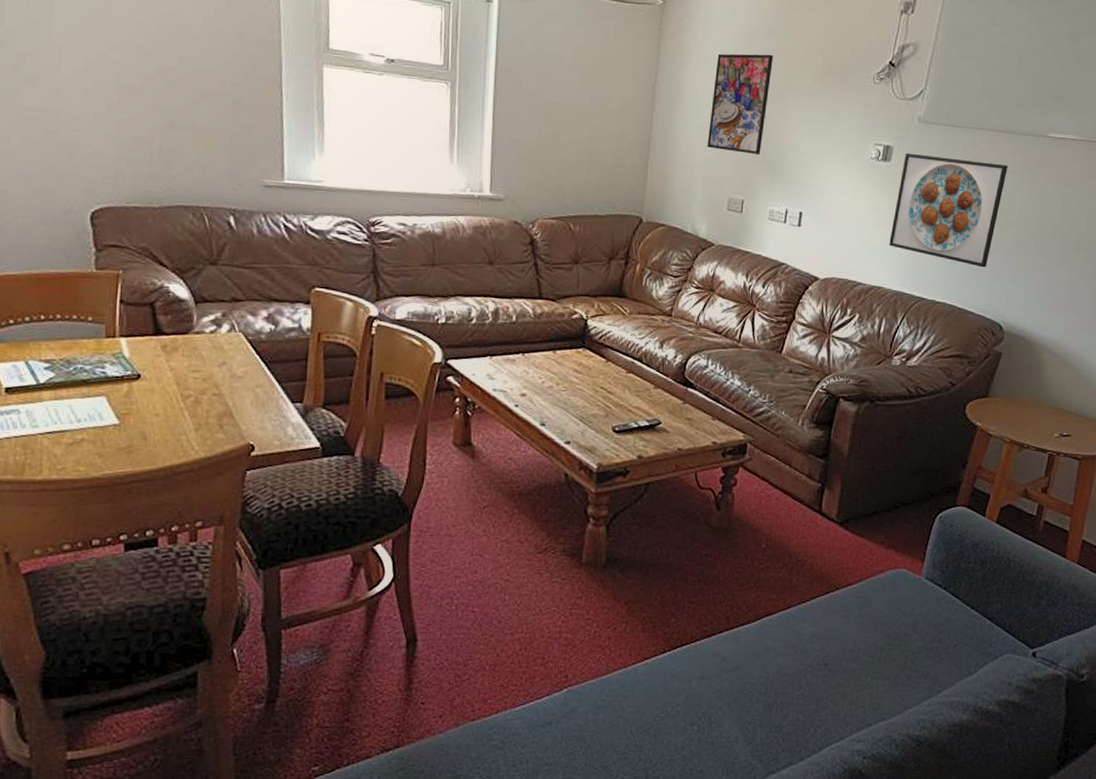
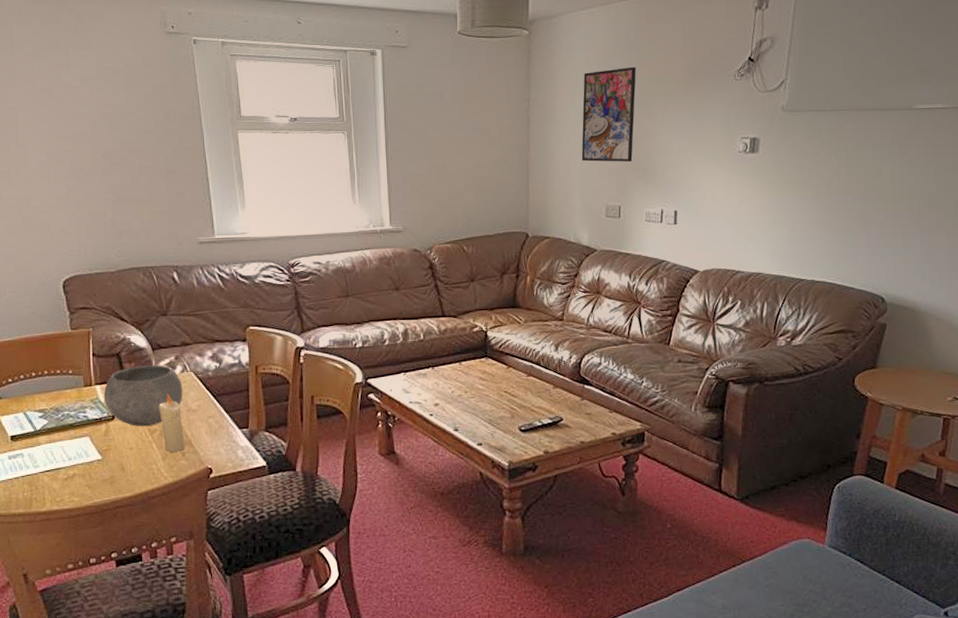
bowl: none [128,319,228,391] -> present [103,364,183,427]
candle: none [196,356,225,423] -> present [158,394,185,452]
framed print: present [889,153,1009,268] -> none [764,141,877,244]

